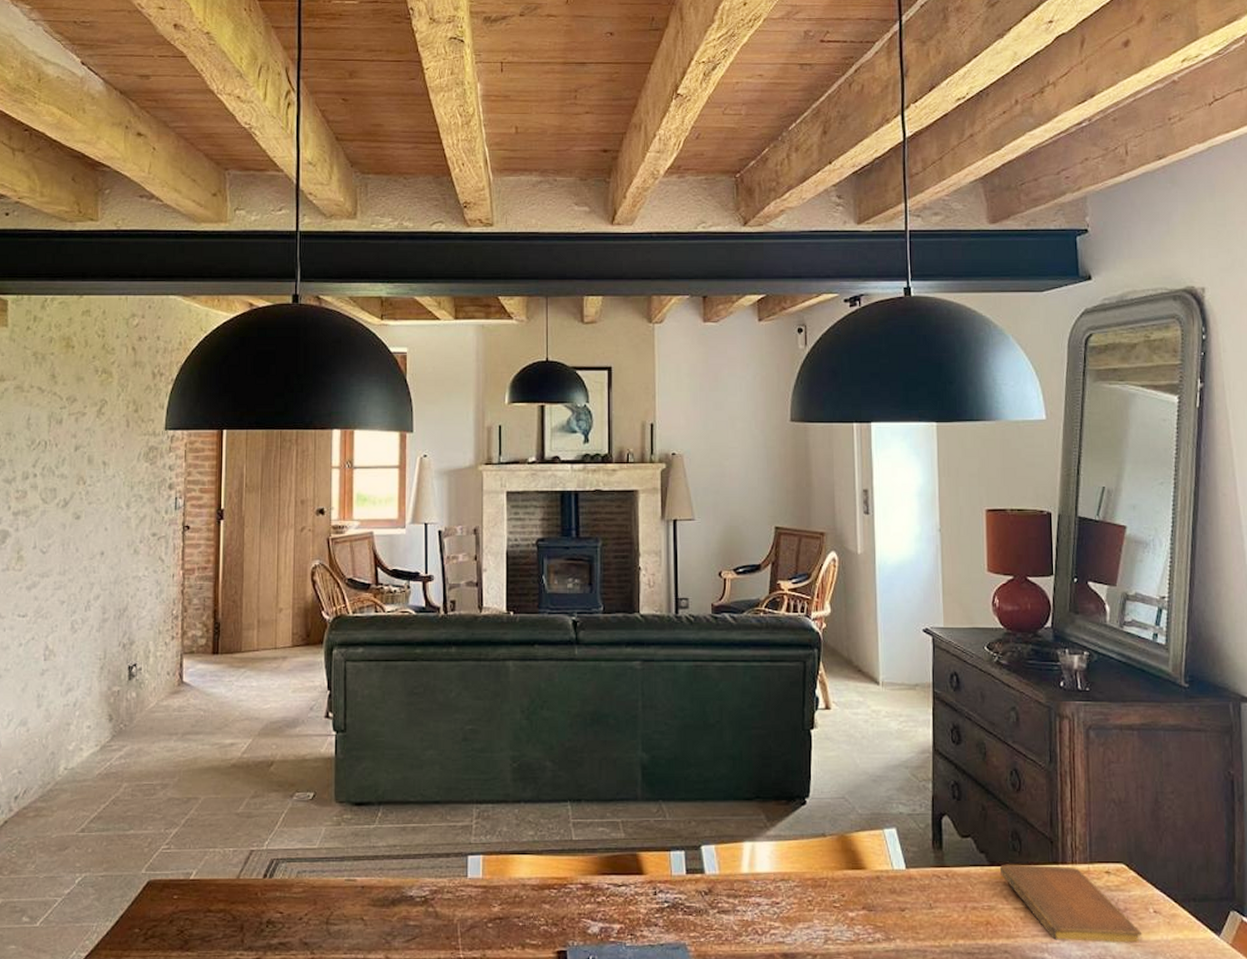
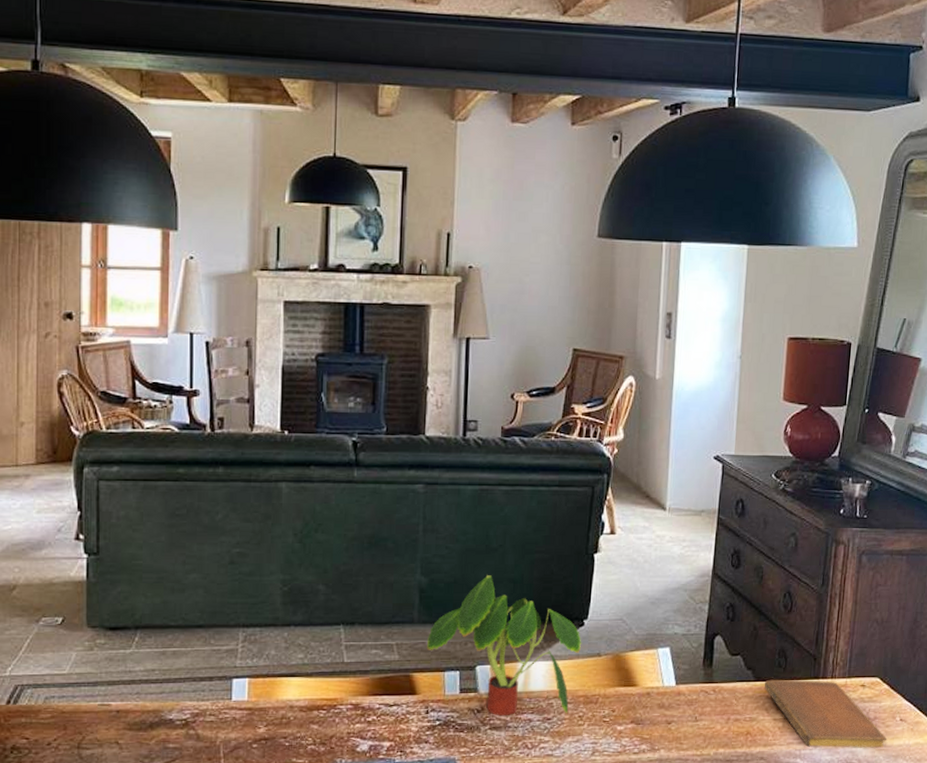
plant: none [652,752,806,899] -> present [427,575,582,716]

